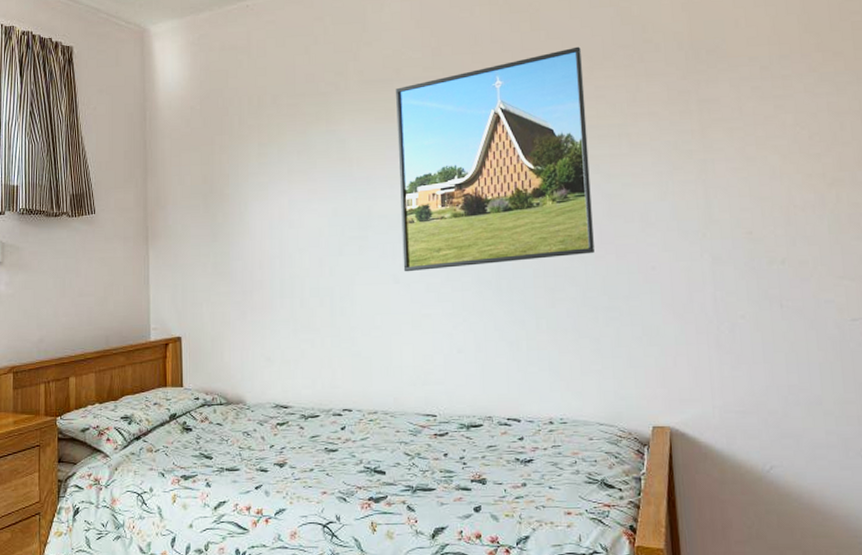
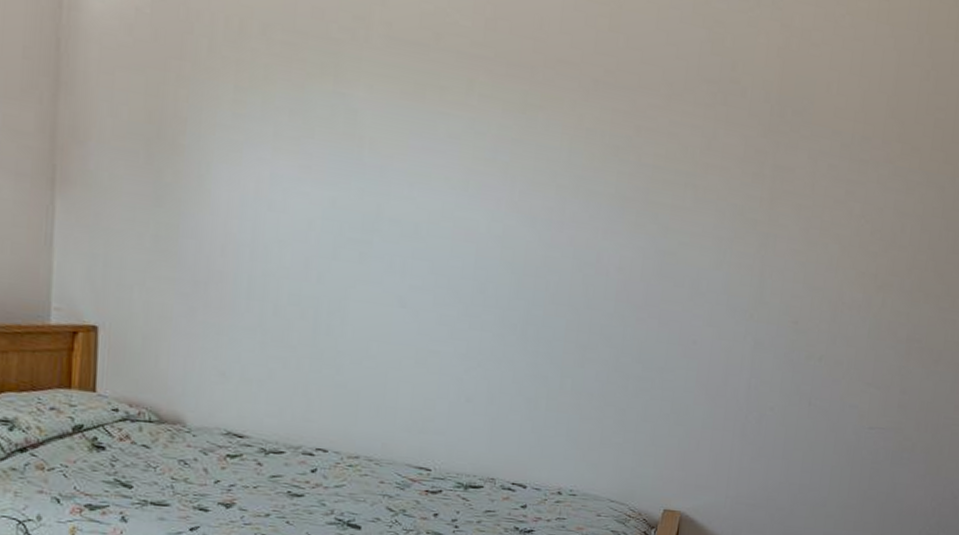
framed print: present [396,46,594,272] -> none [413,58,662,315]

